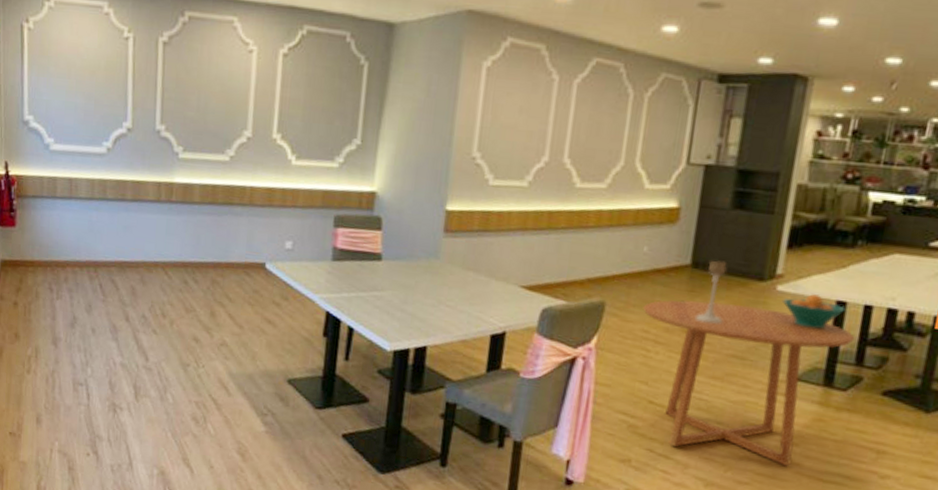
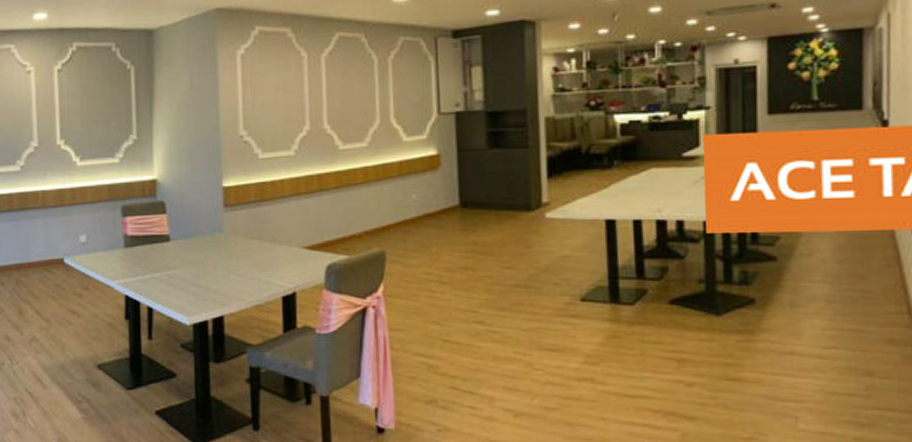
dining table: present [643,300,855,466] -> none [422,235,631,386]
candle holder: present [696,260,728,324] -> none [474,197,500,258]
fruit bowl: present [783,294,846,329] -> none [554,217,615,249]

